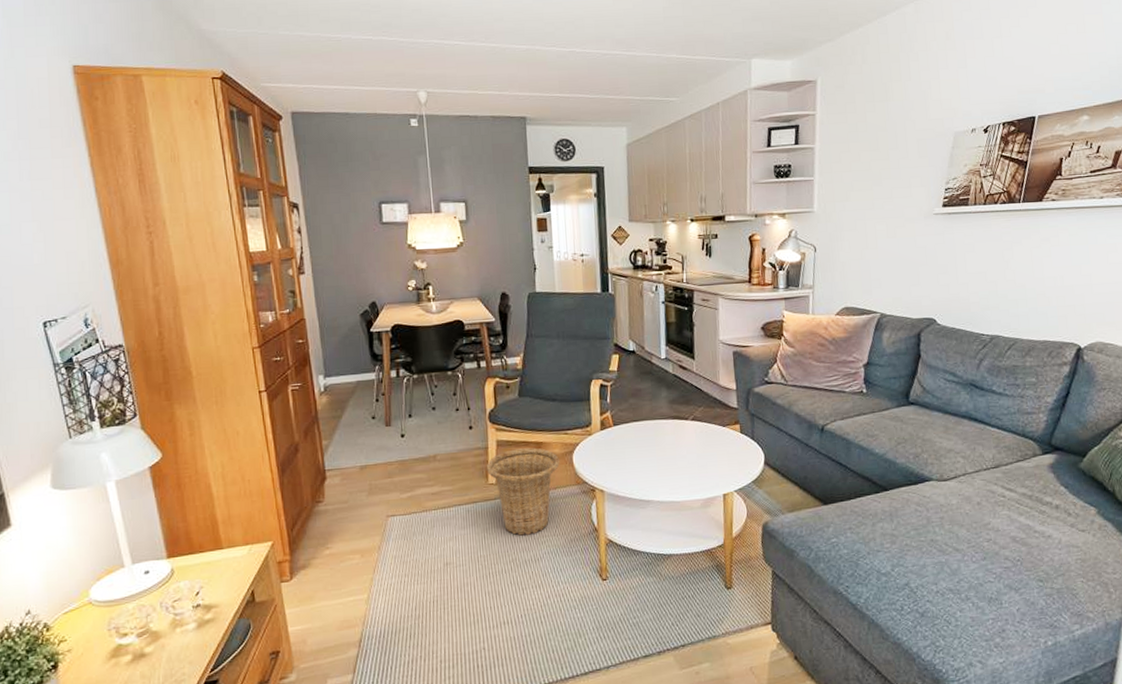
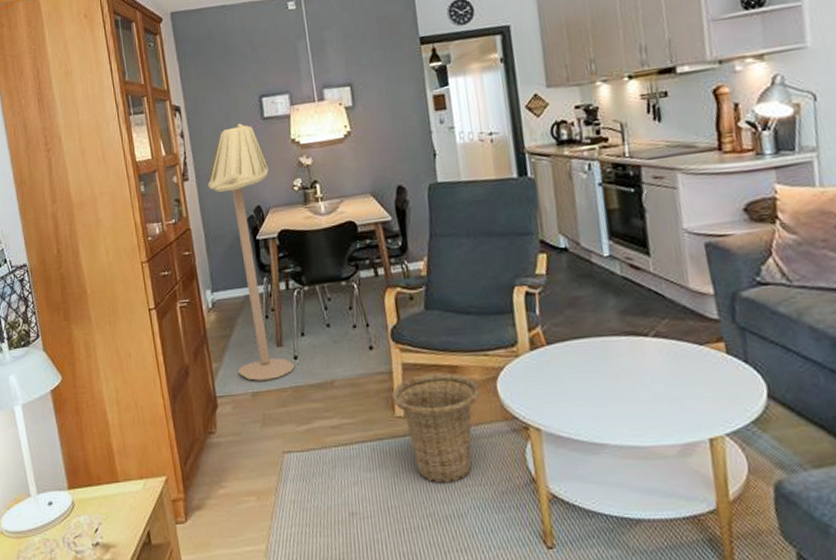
floor lamp: none [324,225,402,456] -> present [207,123,295,381]

